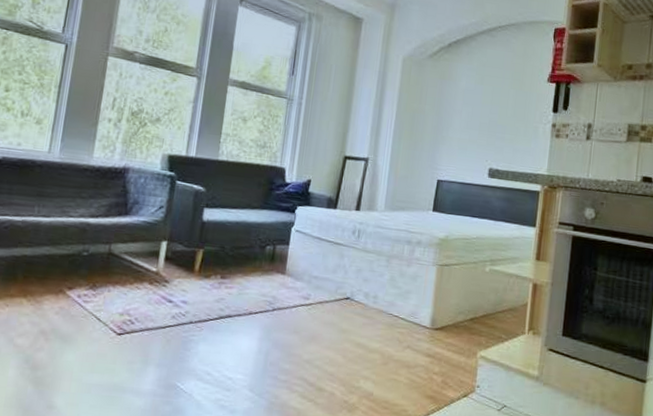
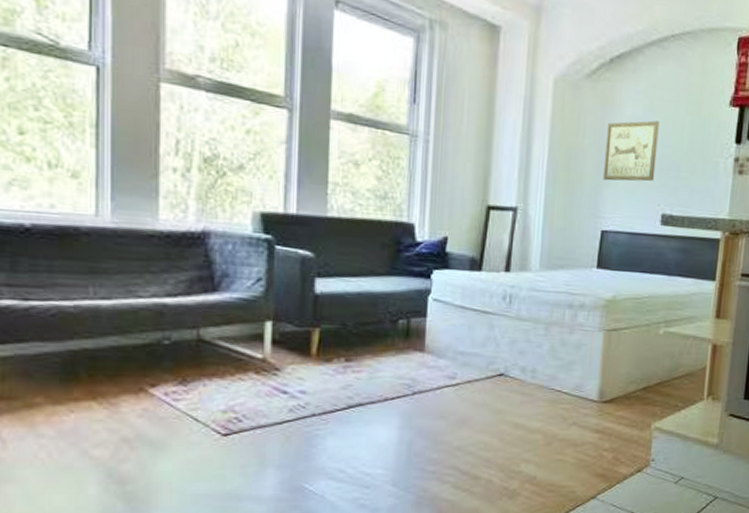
wall art: none [440,92,488,141] -> present [603,120,660,182]

